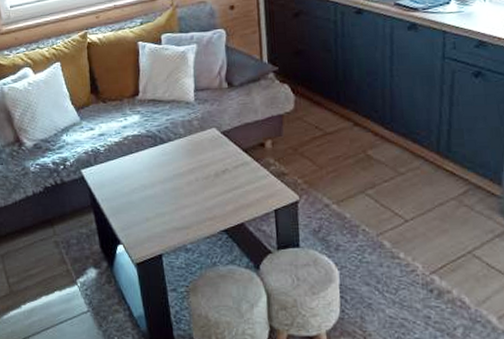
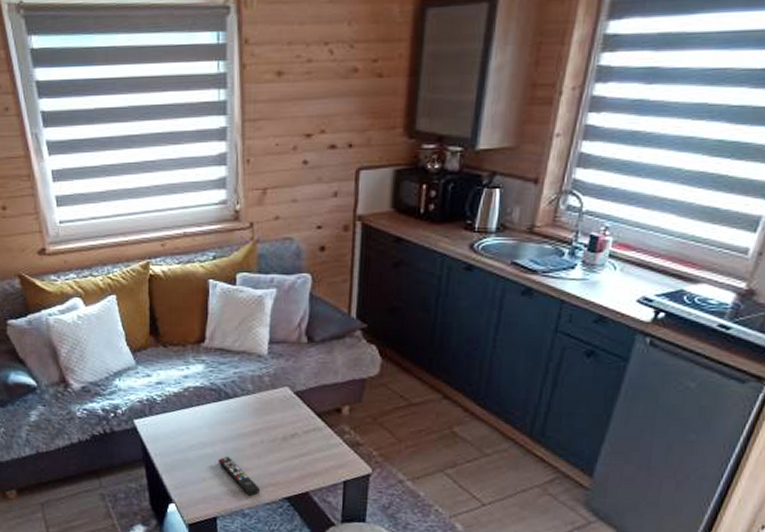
remote control: none [158,195,200,231] -> present [218,456,261,496]

